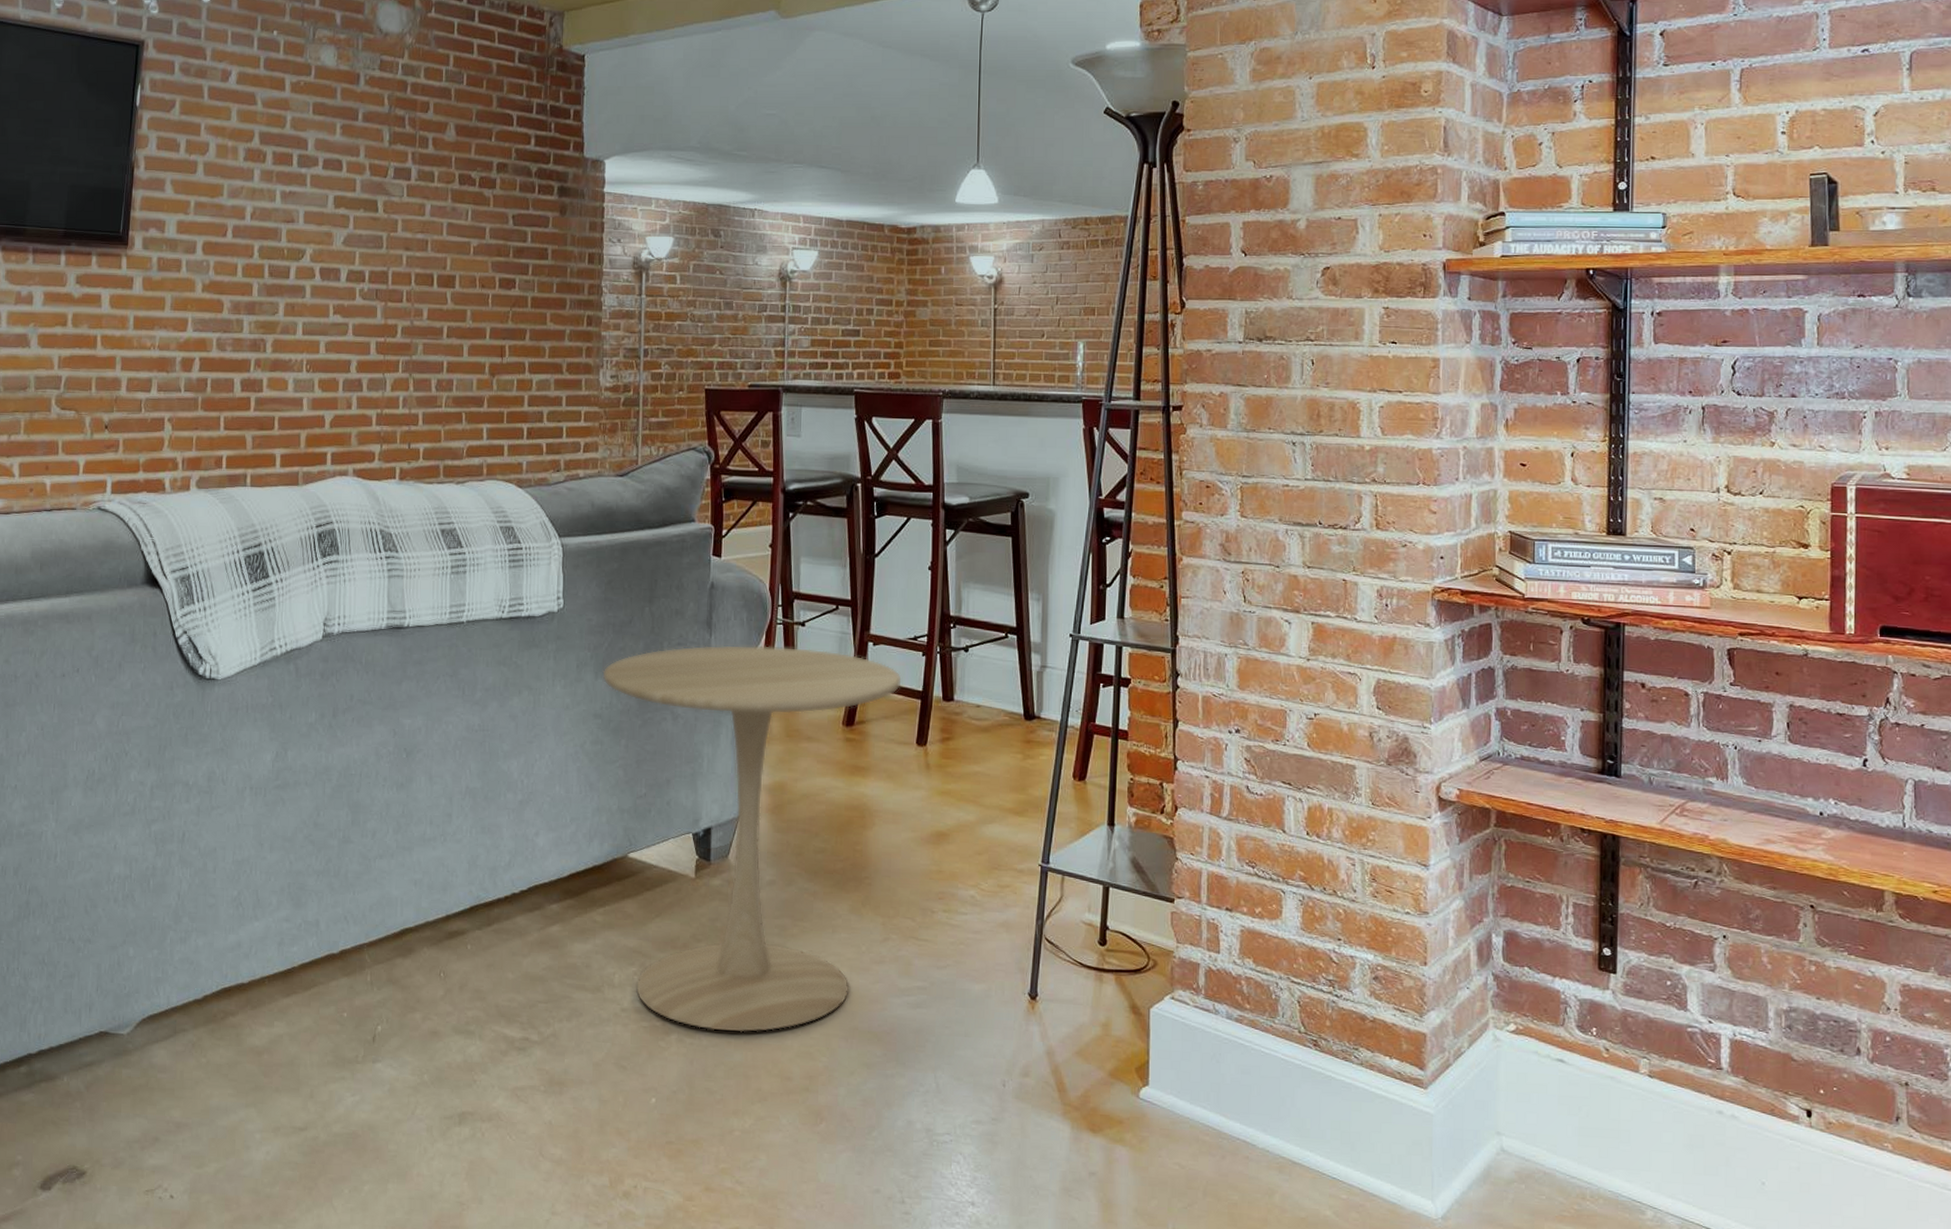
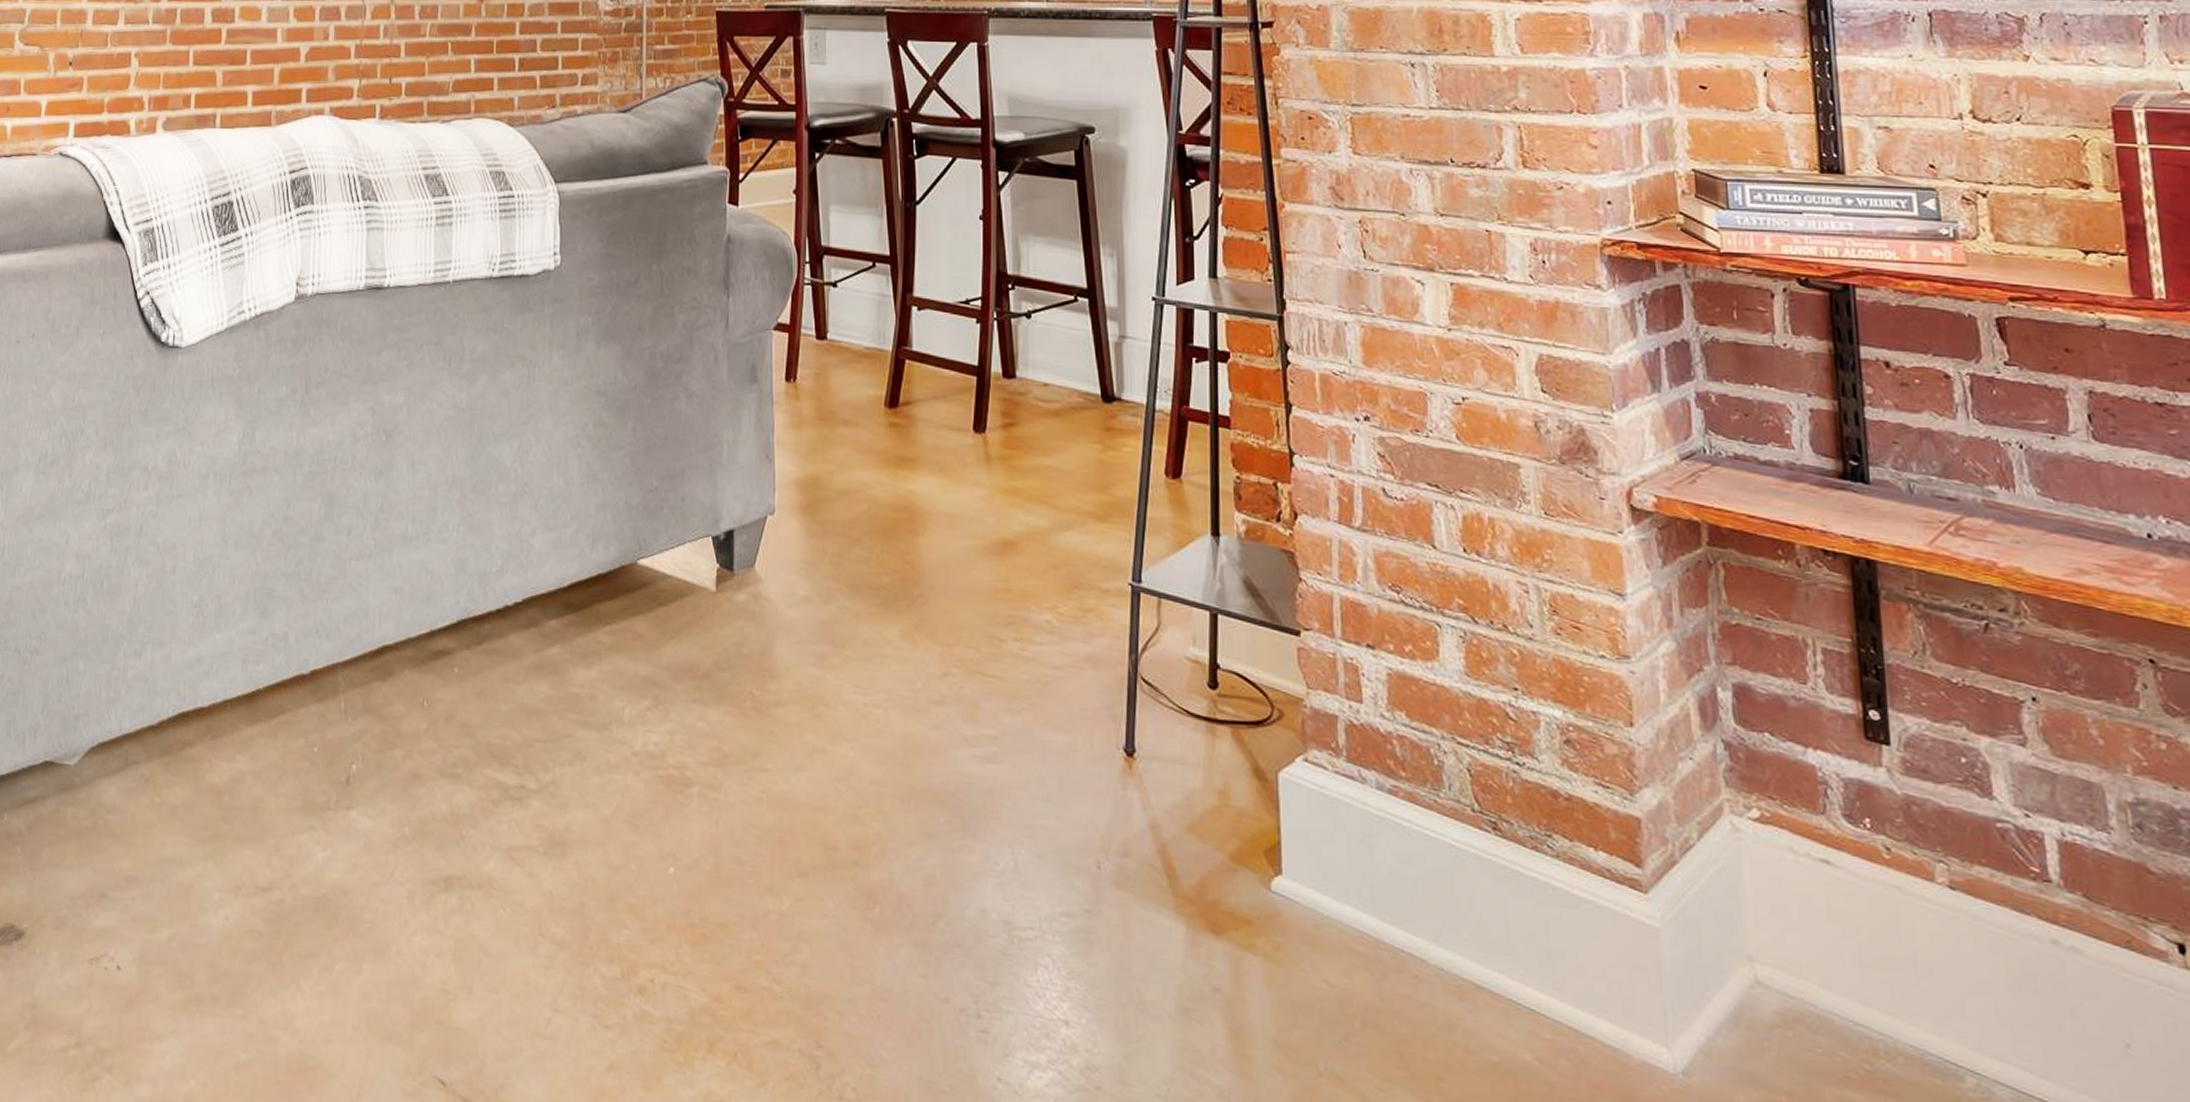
side table: present [602,645,902,1033] -> none [605,309,953,788]

